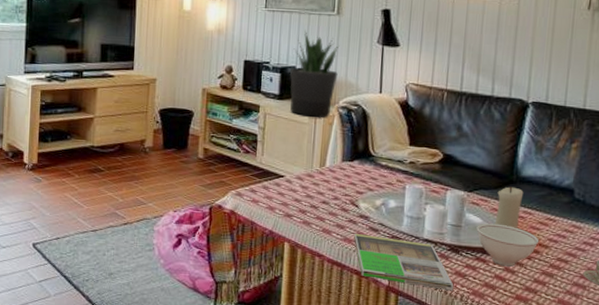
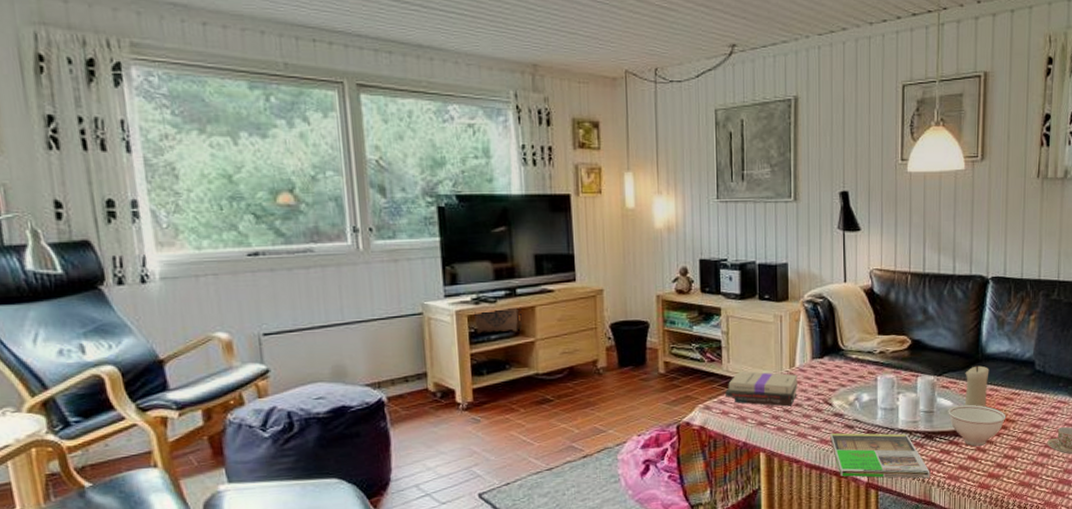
decorative box: none [46,87,85,109] -> present [474,307,522,334]
books: none [257,164,328,203] -> present [726,371,799,407]
planter: present [290,30,340,118] -> none [750,221,800,316]

